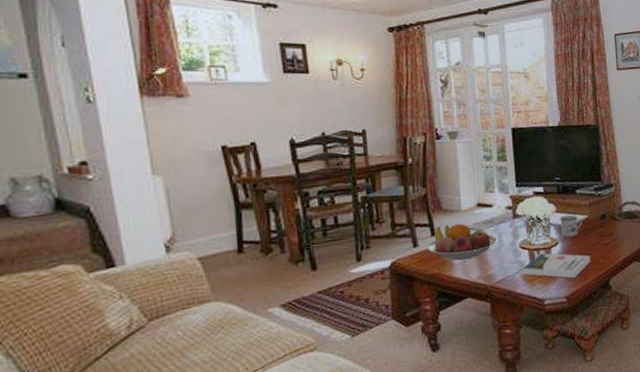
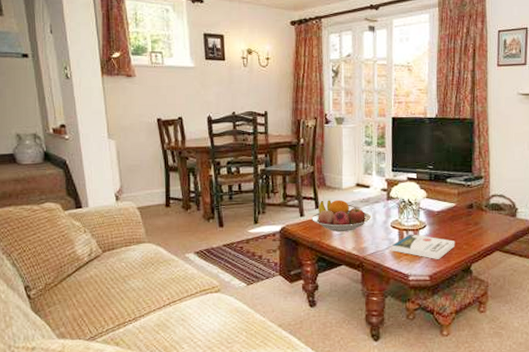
mug: present [560,215,582,237] -> none [430,201,450,222]

